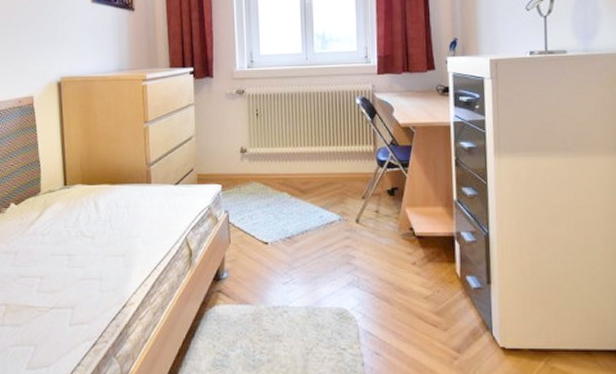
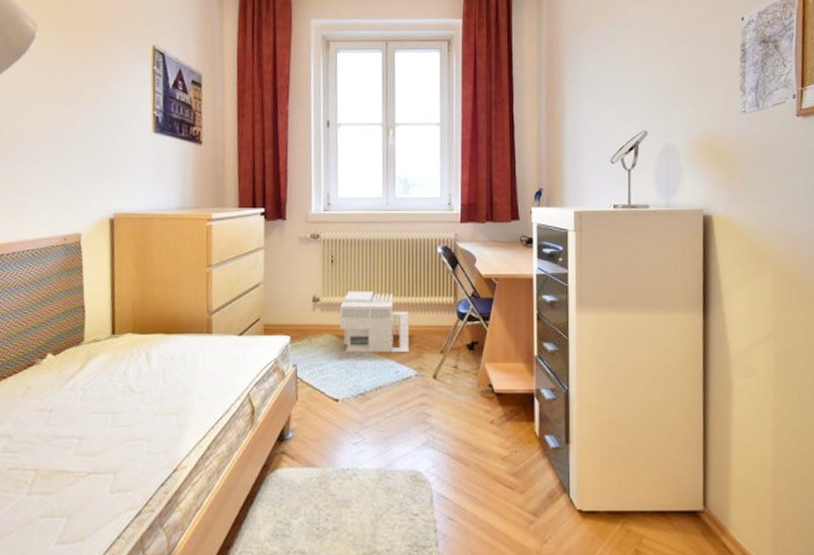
architectural model: none [266,142,333,200] -> present [339,291,410,353]

